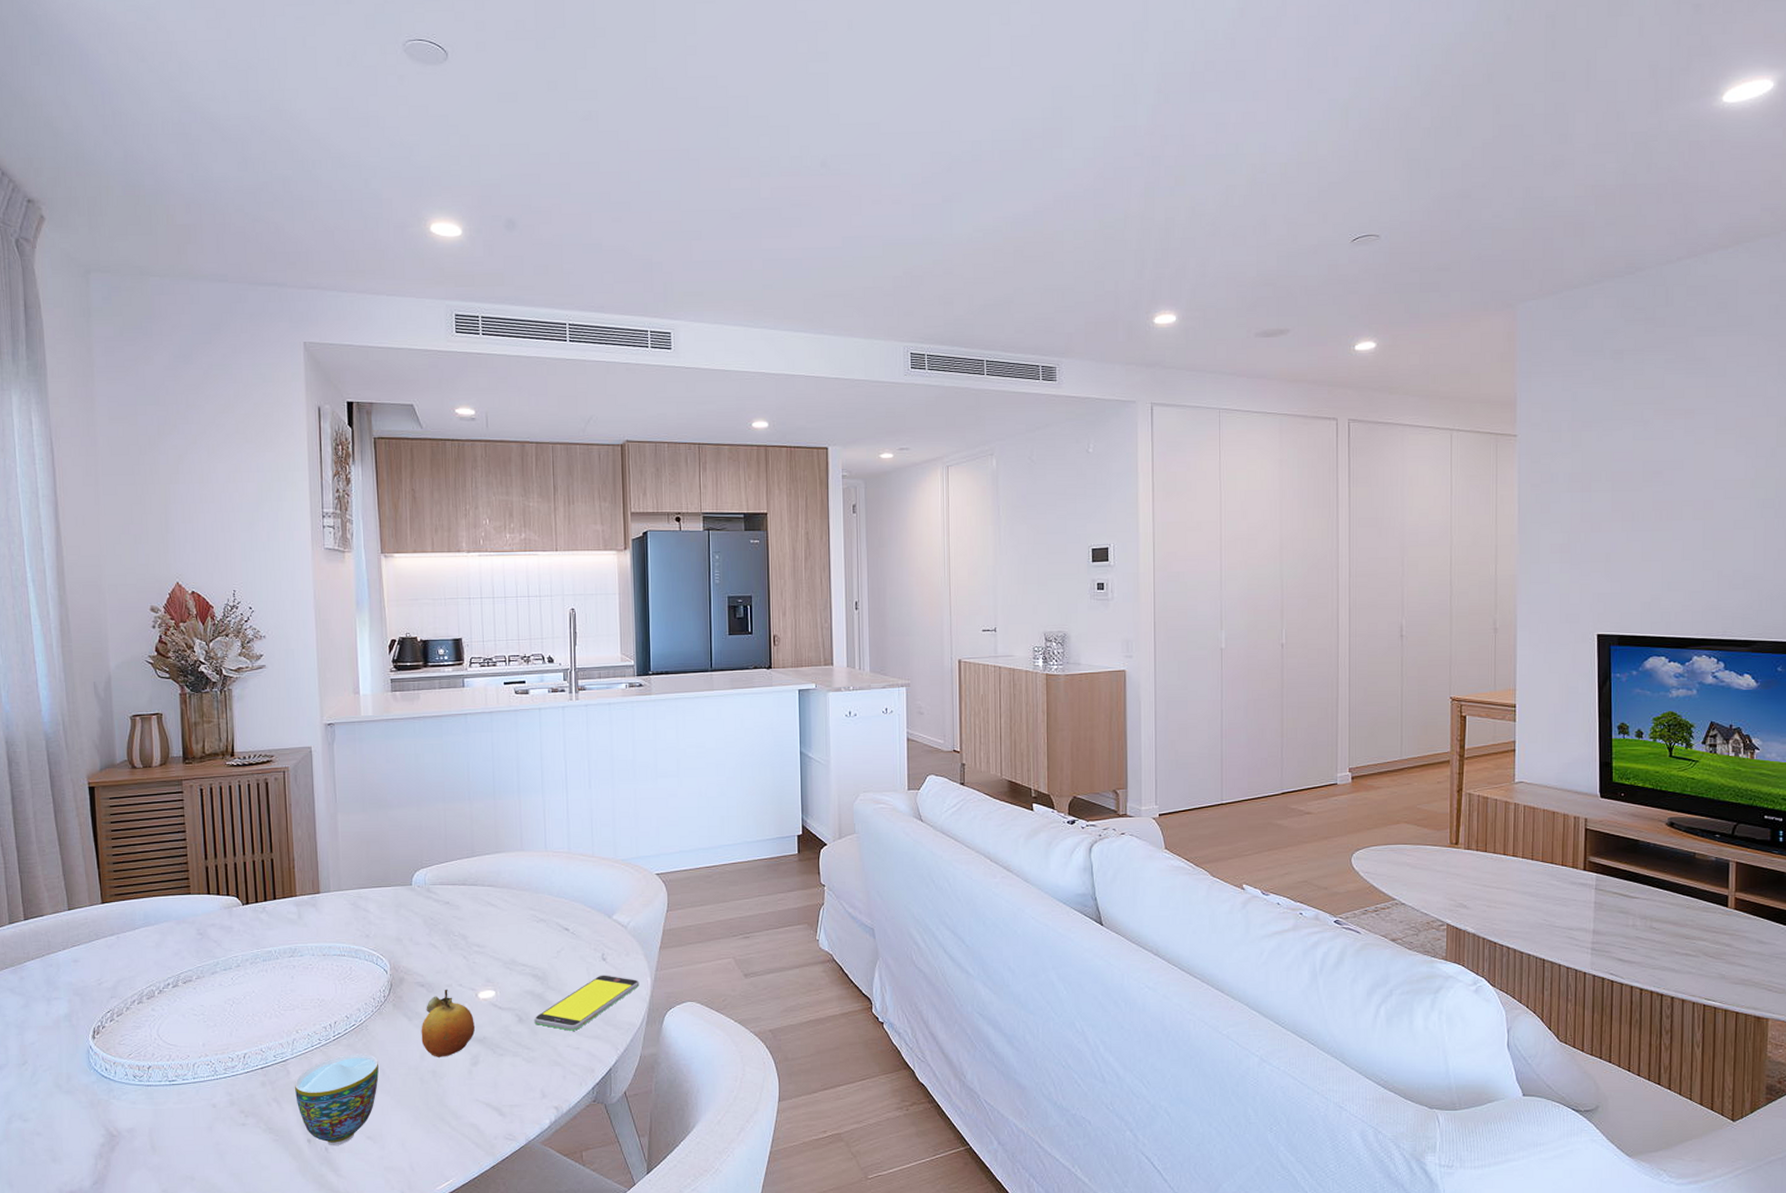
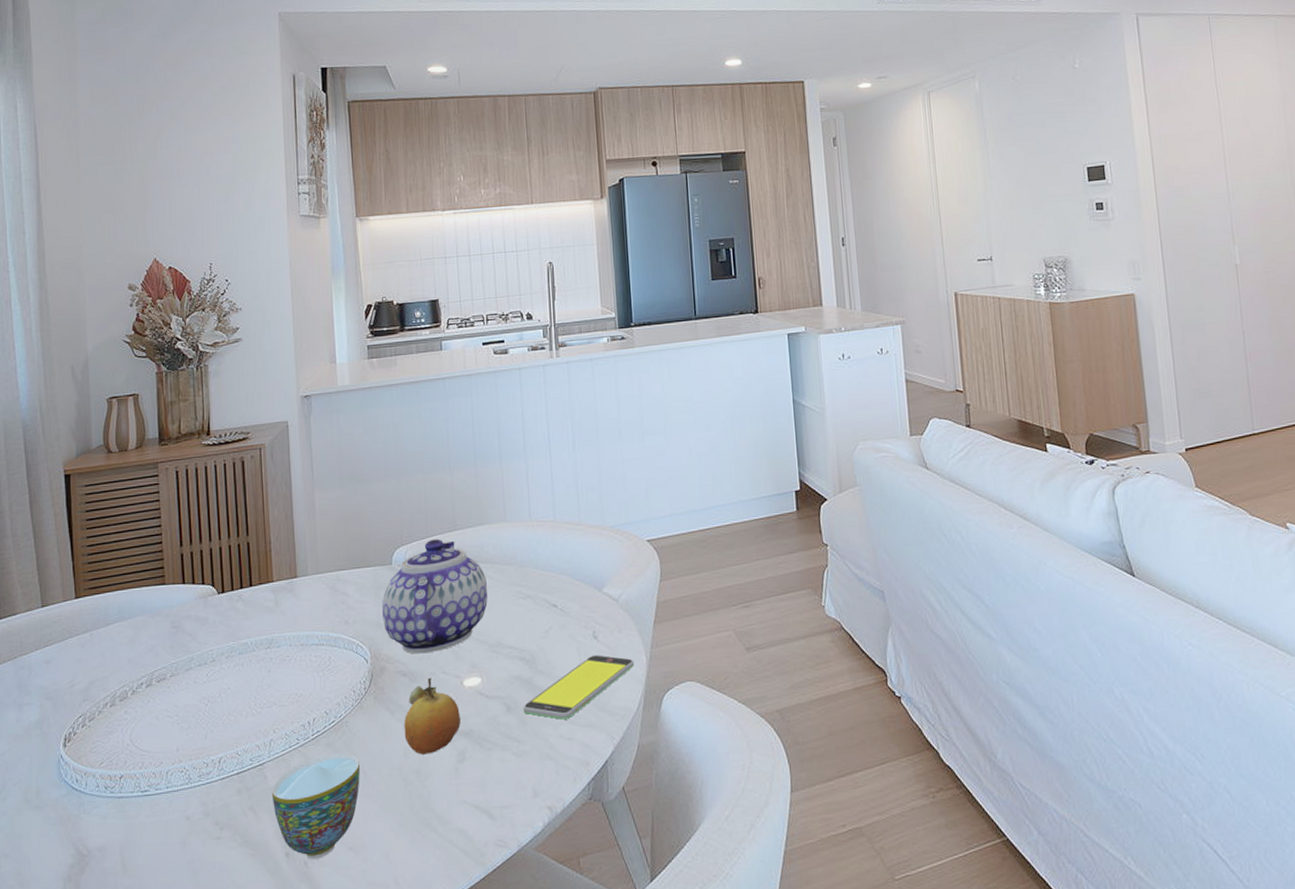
teapot: none [401,863,504,968] -> present [381,539,488,654]

